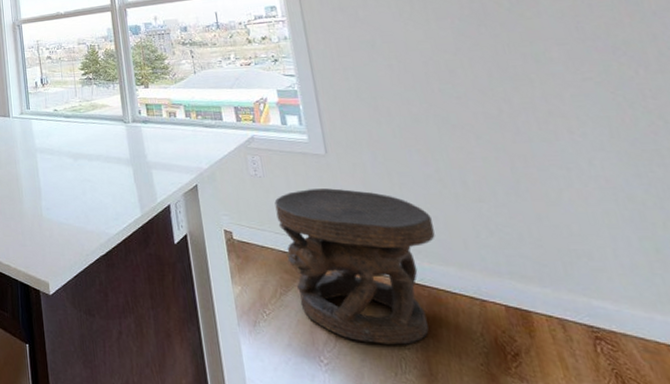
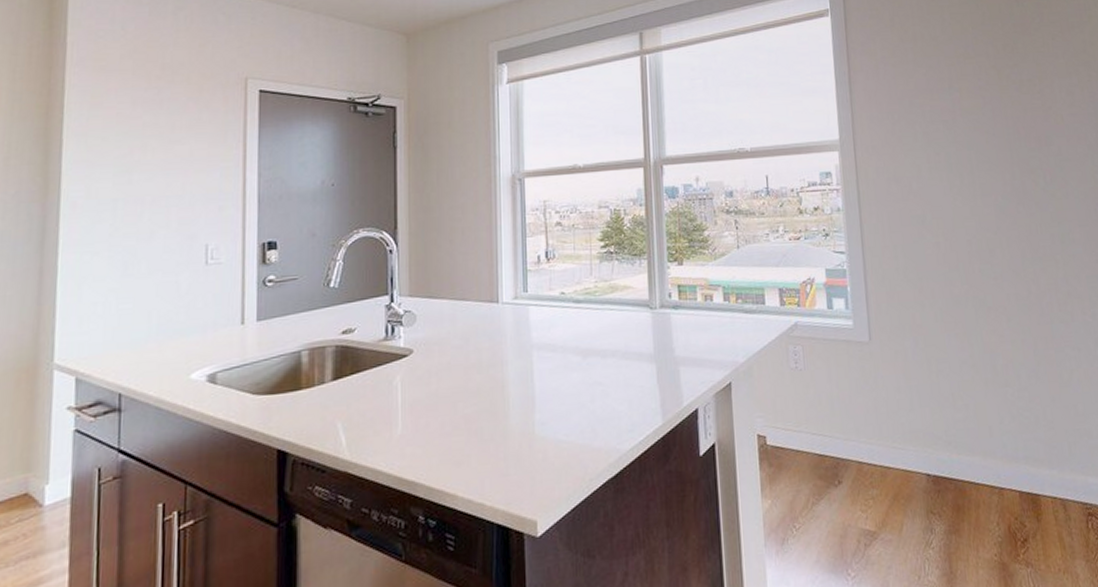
carved stool: present [274,188,435,345] -> none [814,379,965,548]

